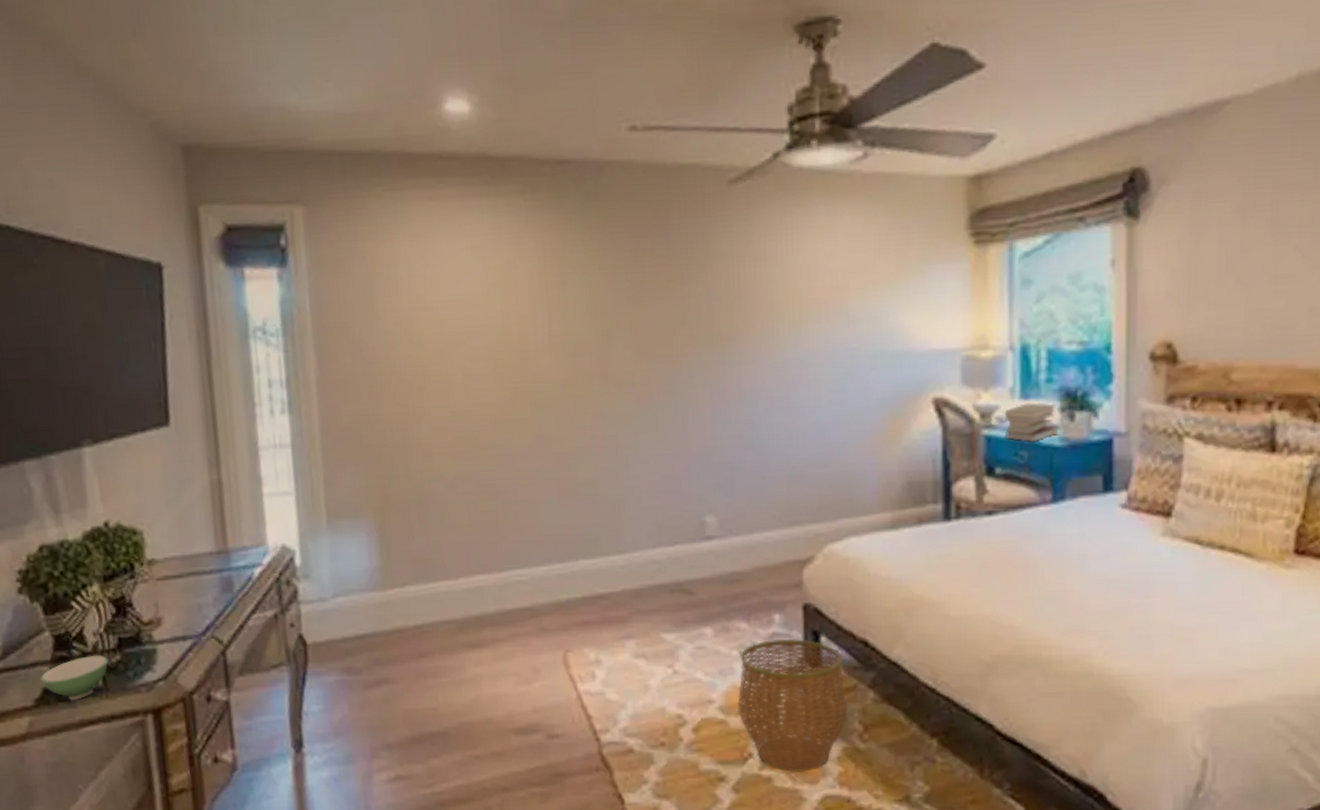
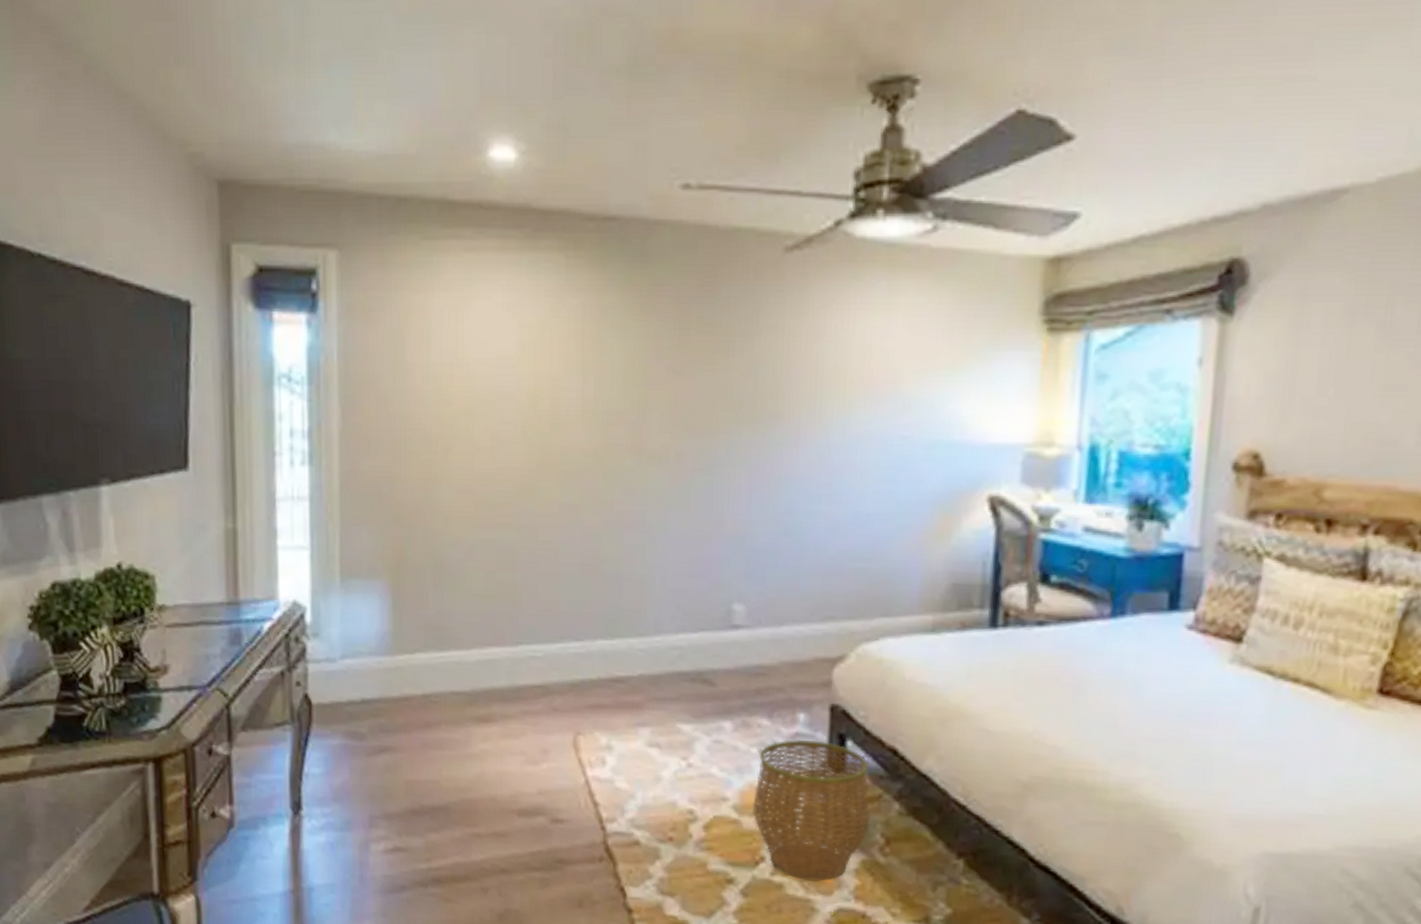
bowl: present [39,656,108,700] -> none [44,698,113,742]
books: present [1005,402,1059,442] -> none [1064,508,1125,550]

